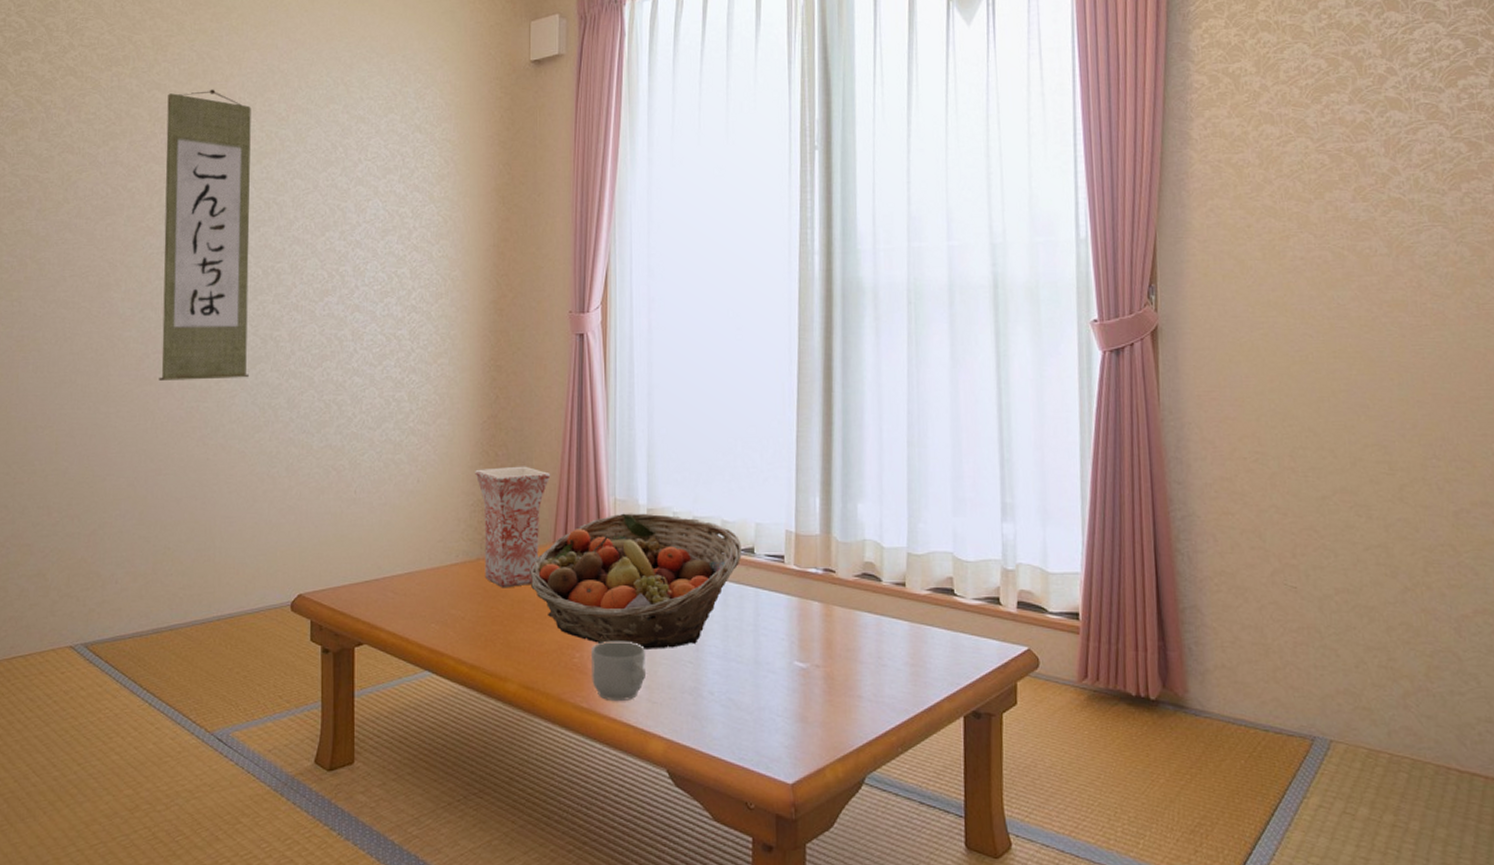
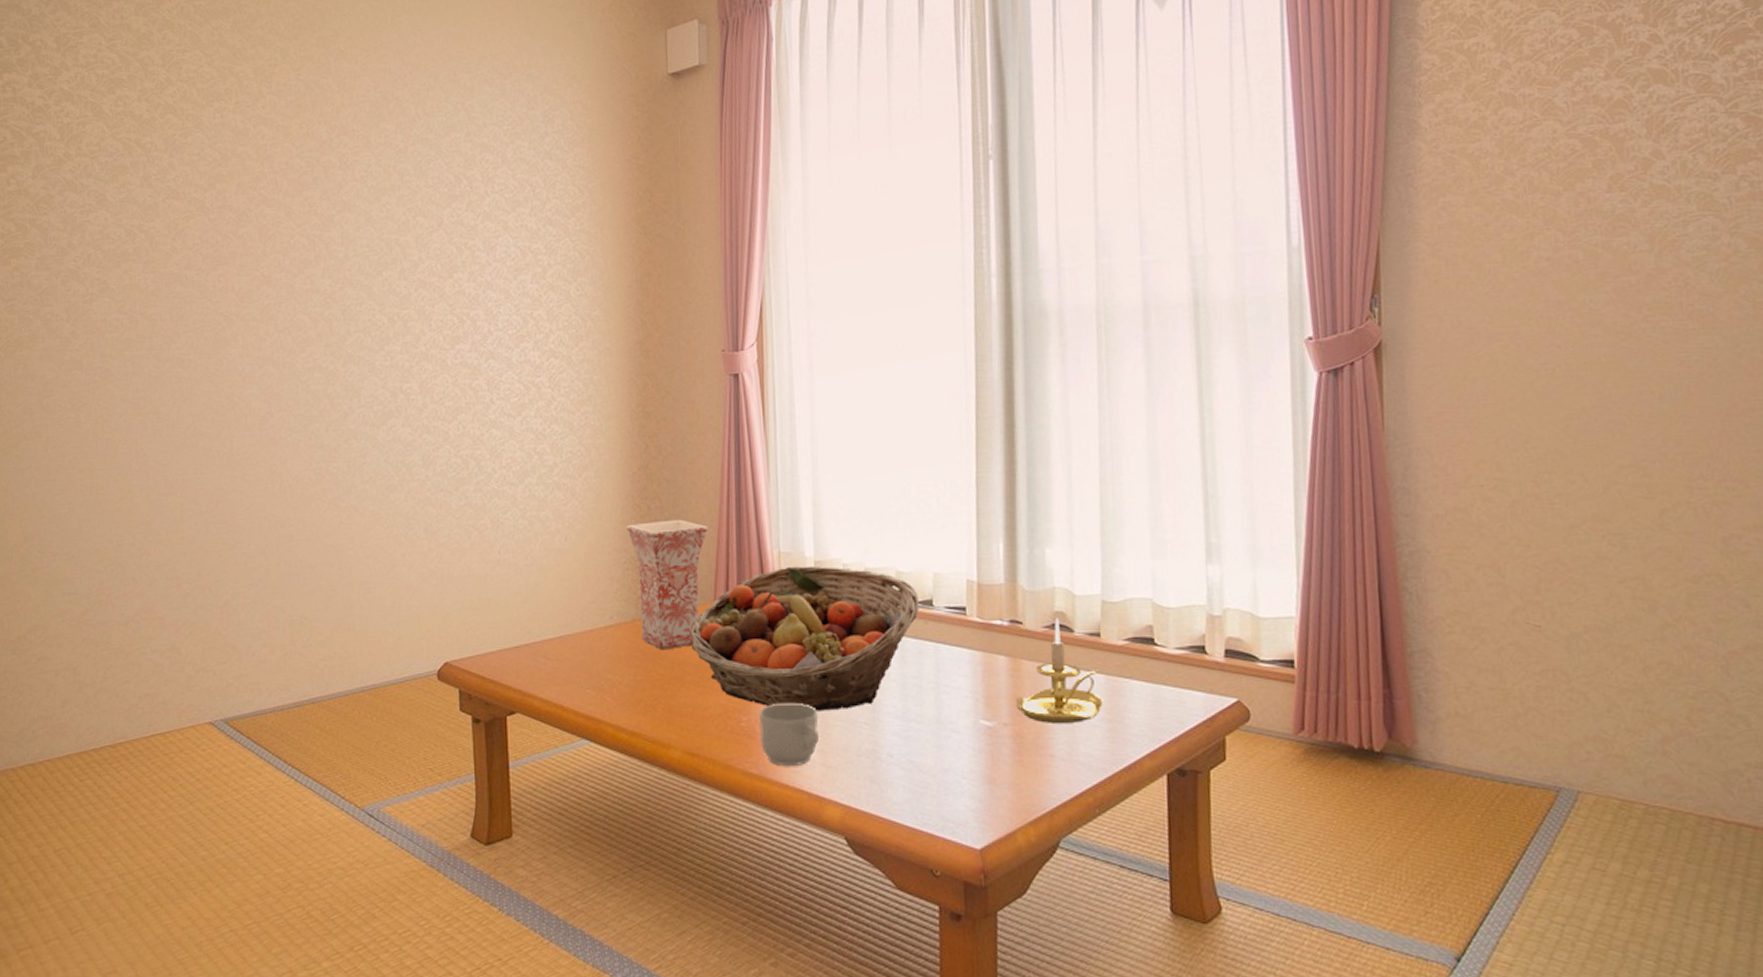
wall scroll: present [158,89,251,381] -> none [275,122,379,441]
candle holder: none [827,567,907,666] -> present [1015,617,1104,723]

